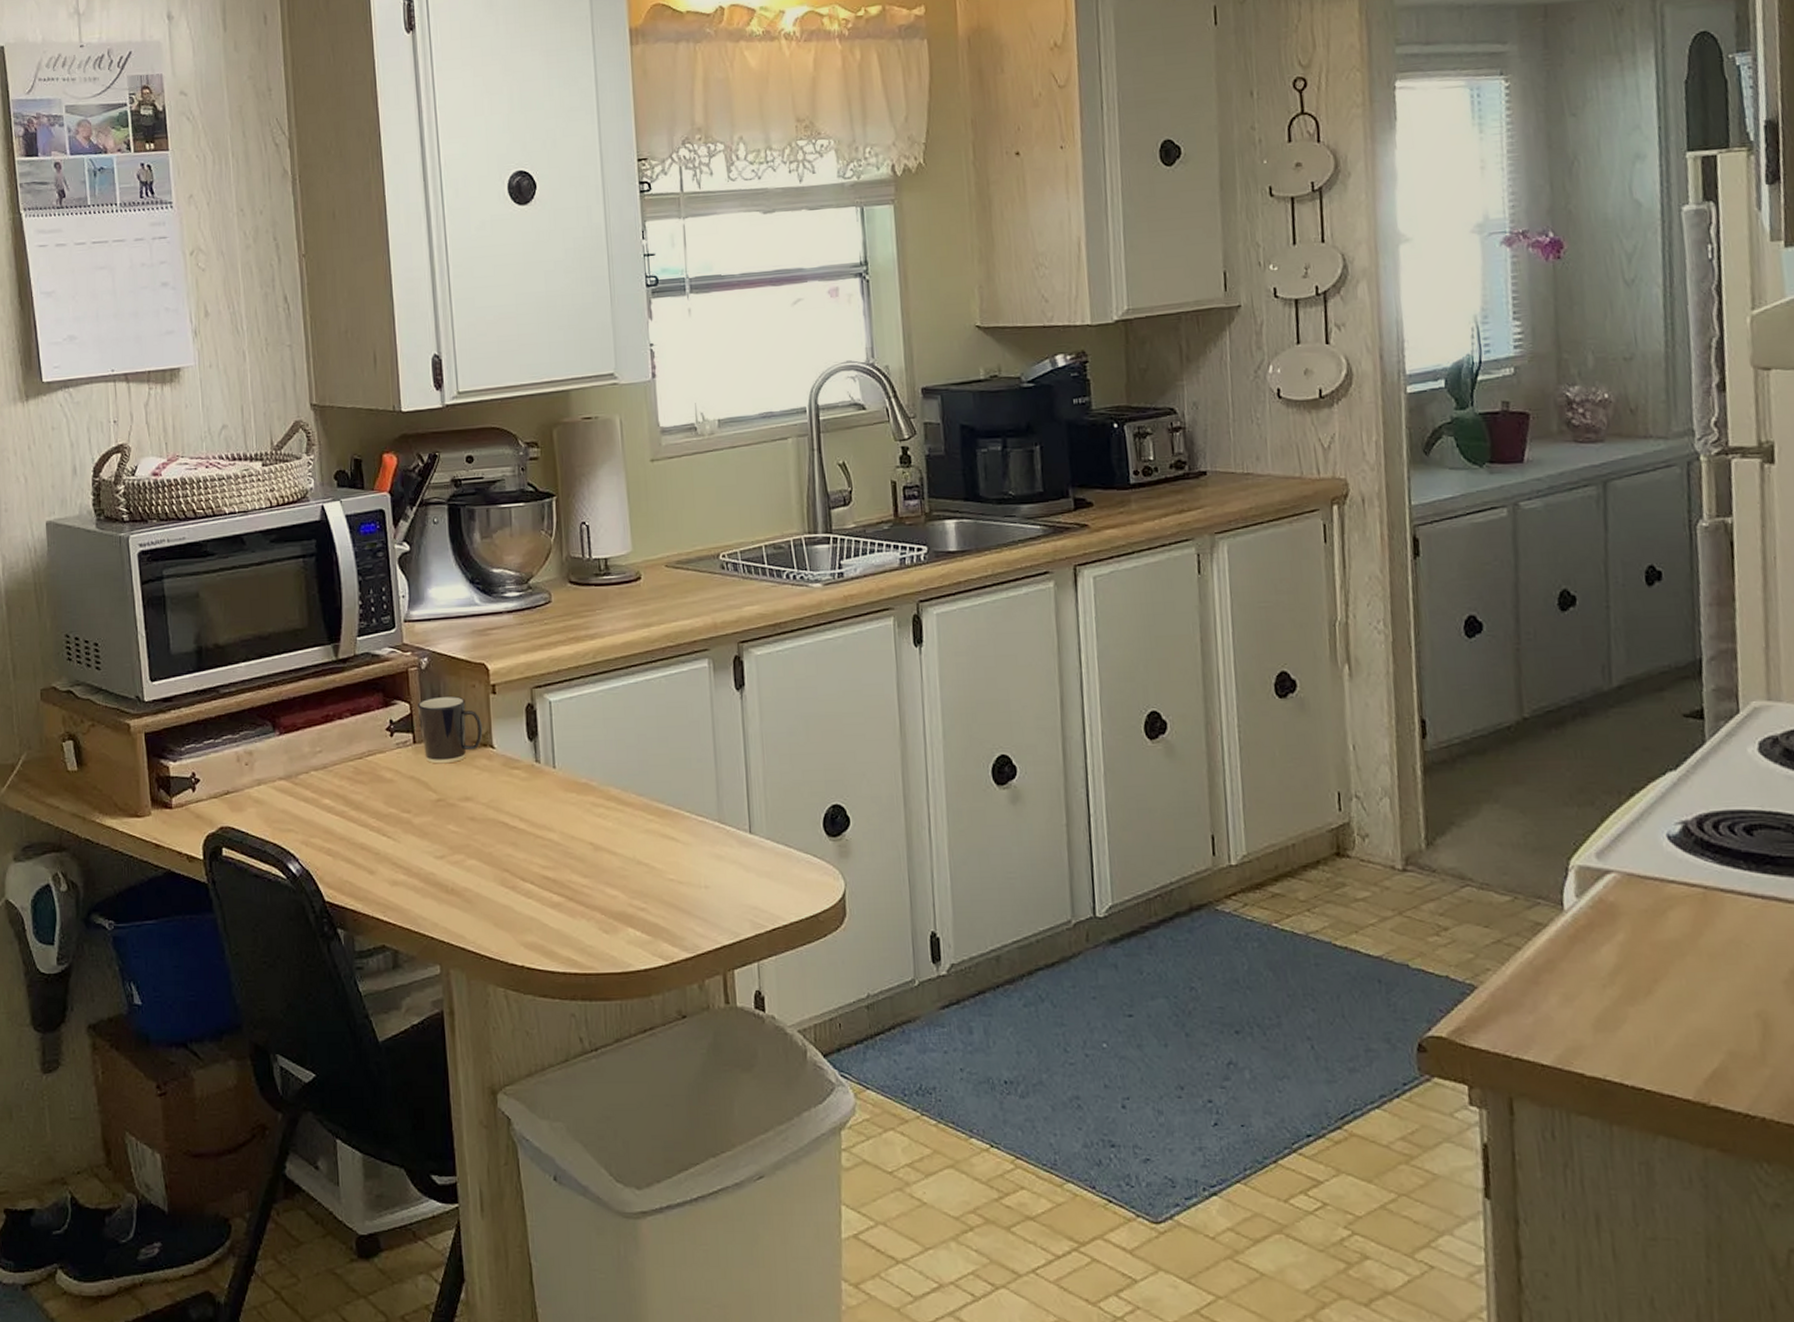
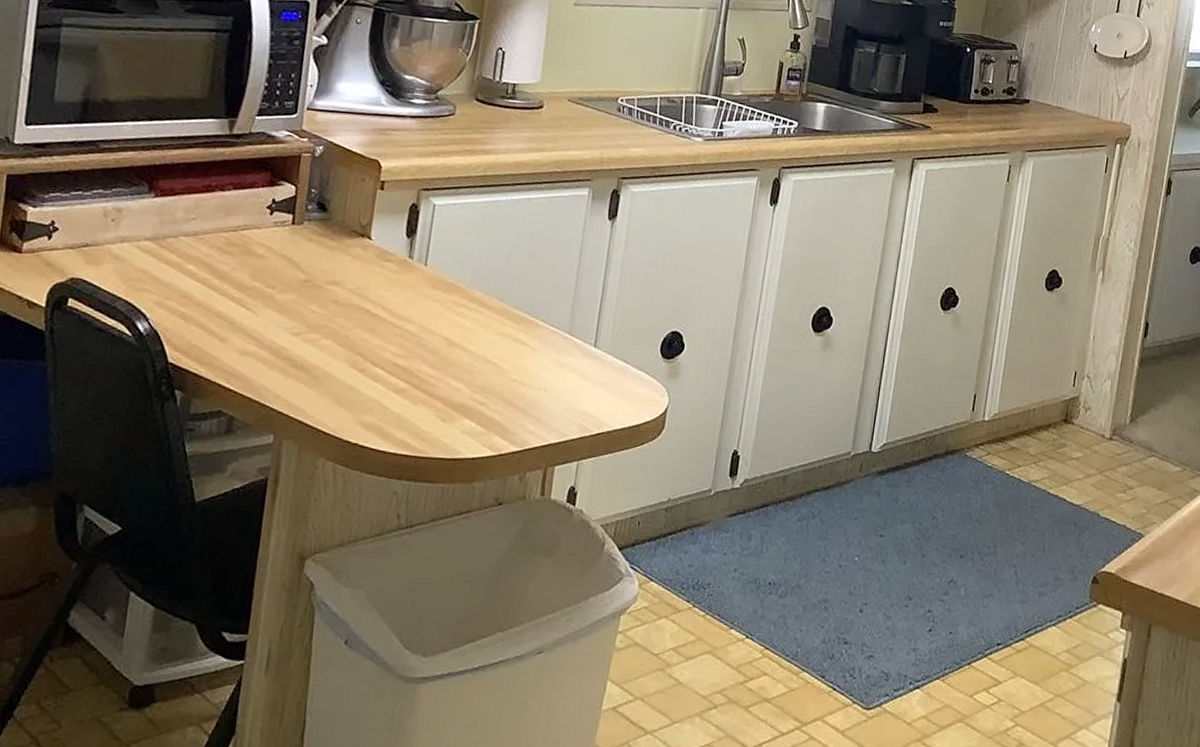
mug: present [417,696,483,764] -> none [300,184,365,248]

